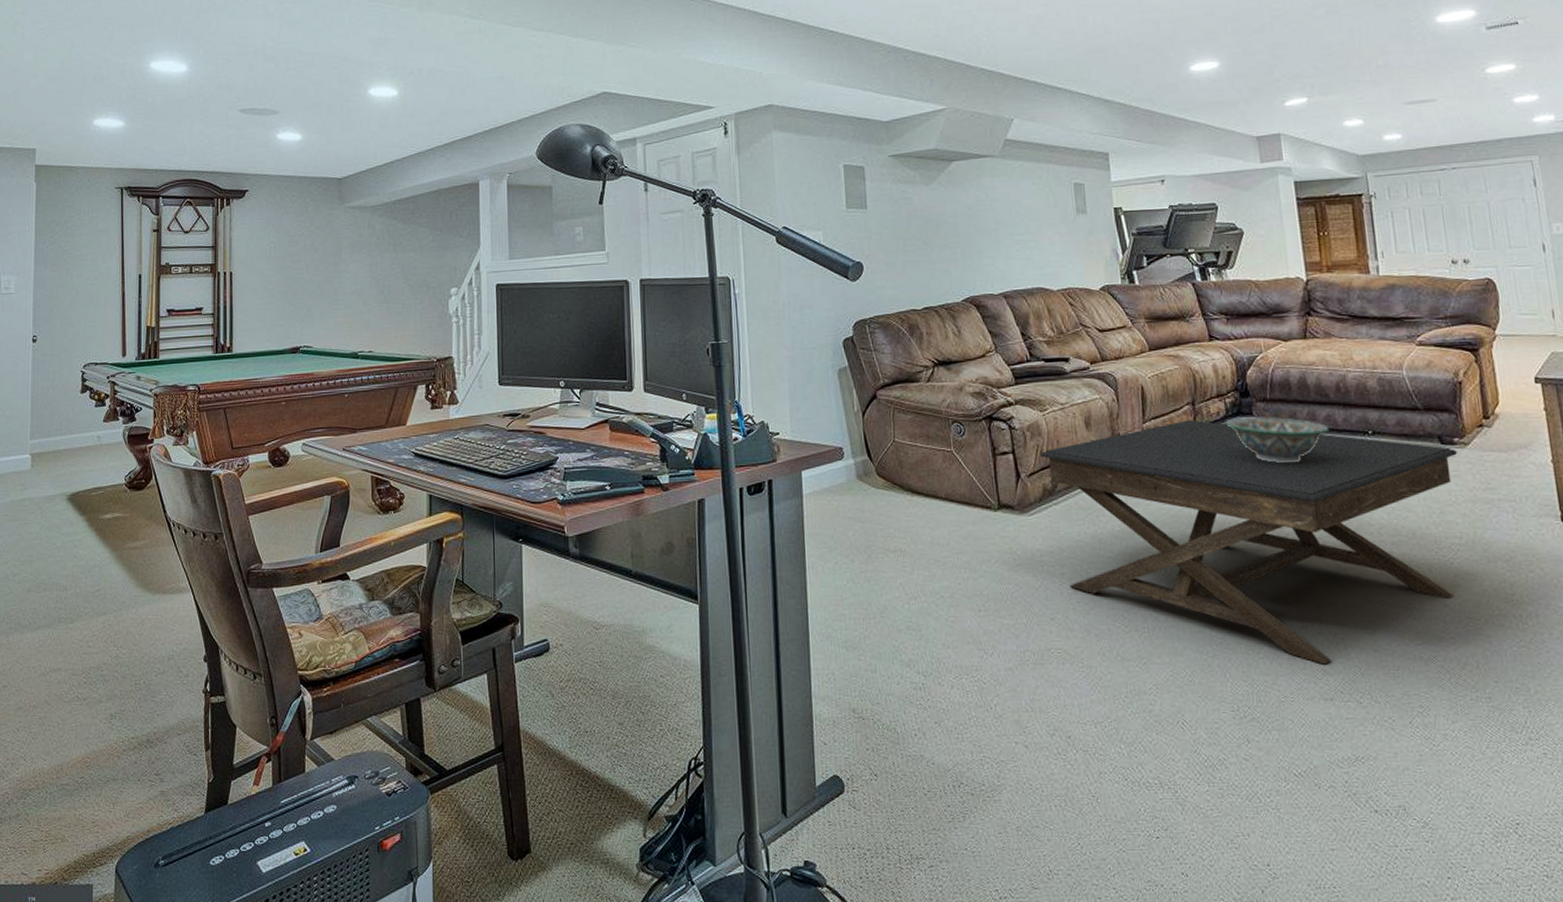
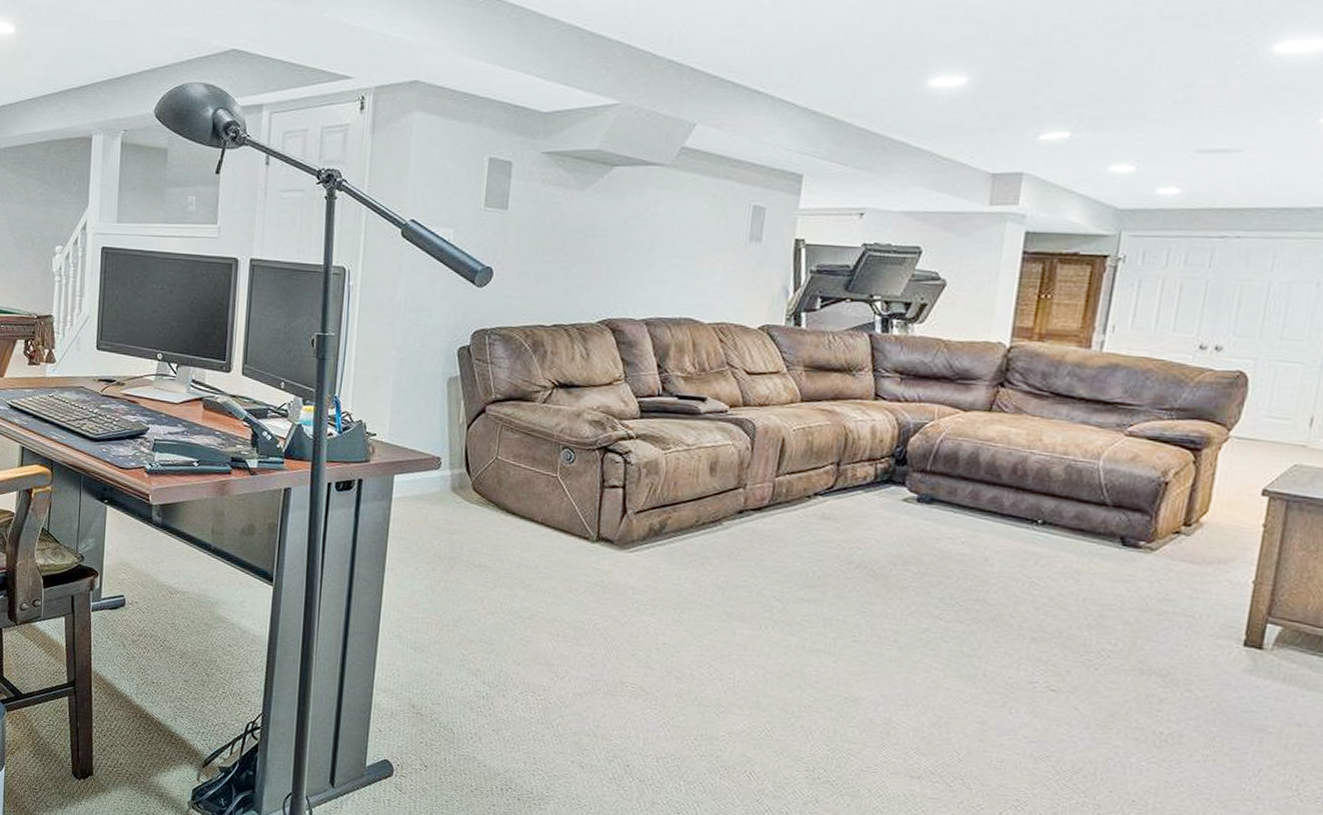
coffee table: present [1040,419,1457,665] -> none [653,480,1139,744]
decorative bowl: present [1225,416,1330,464] -> none [870,485,992,542]

